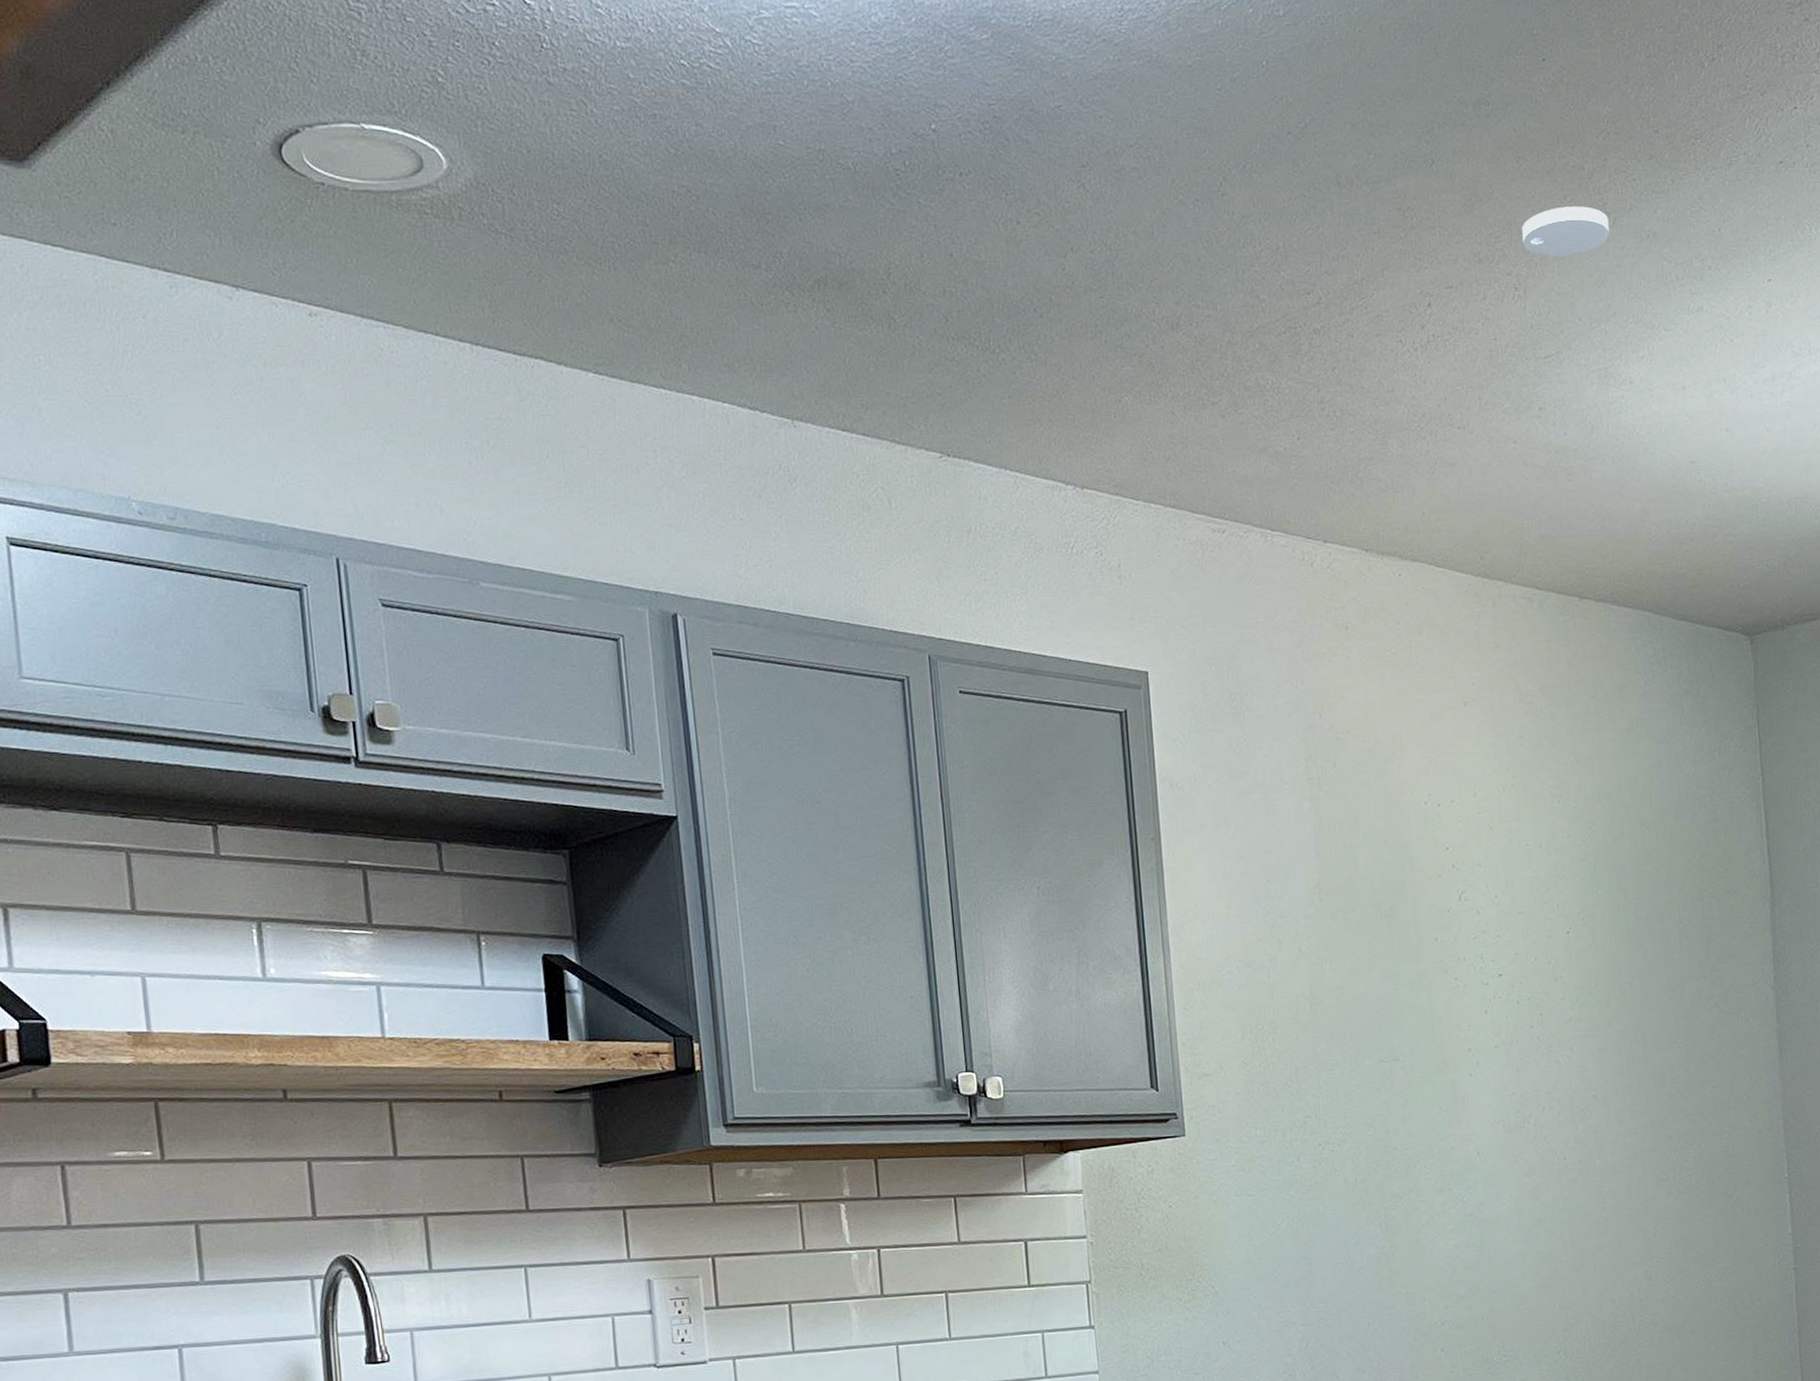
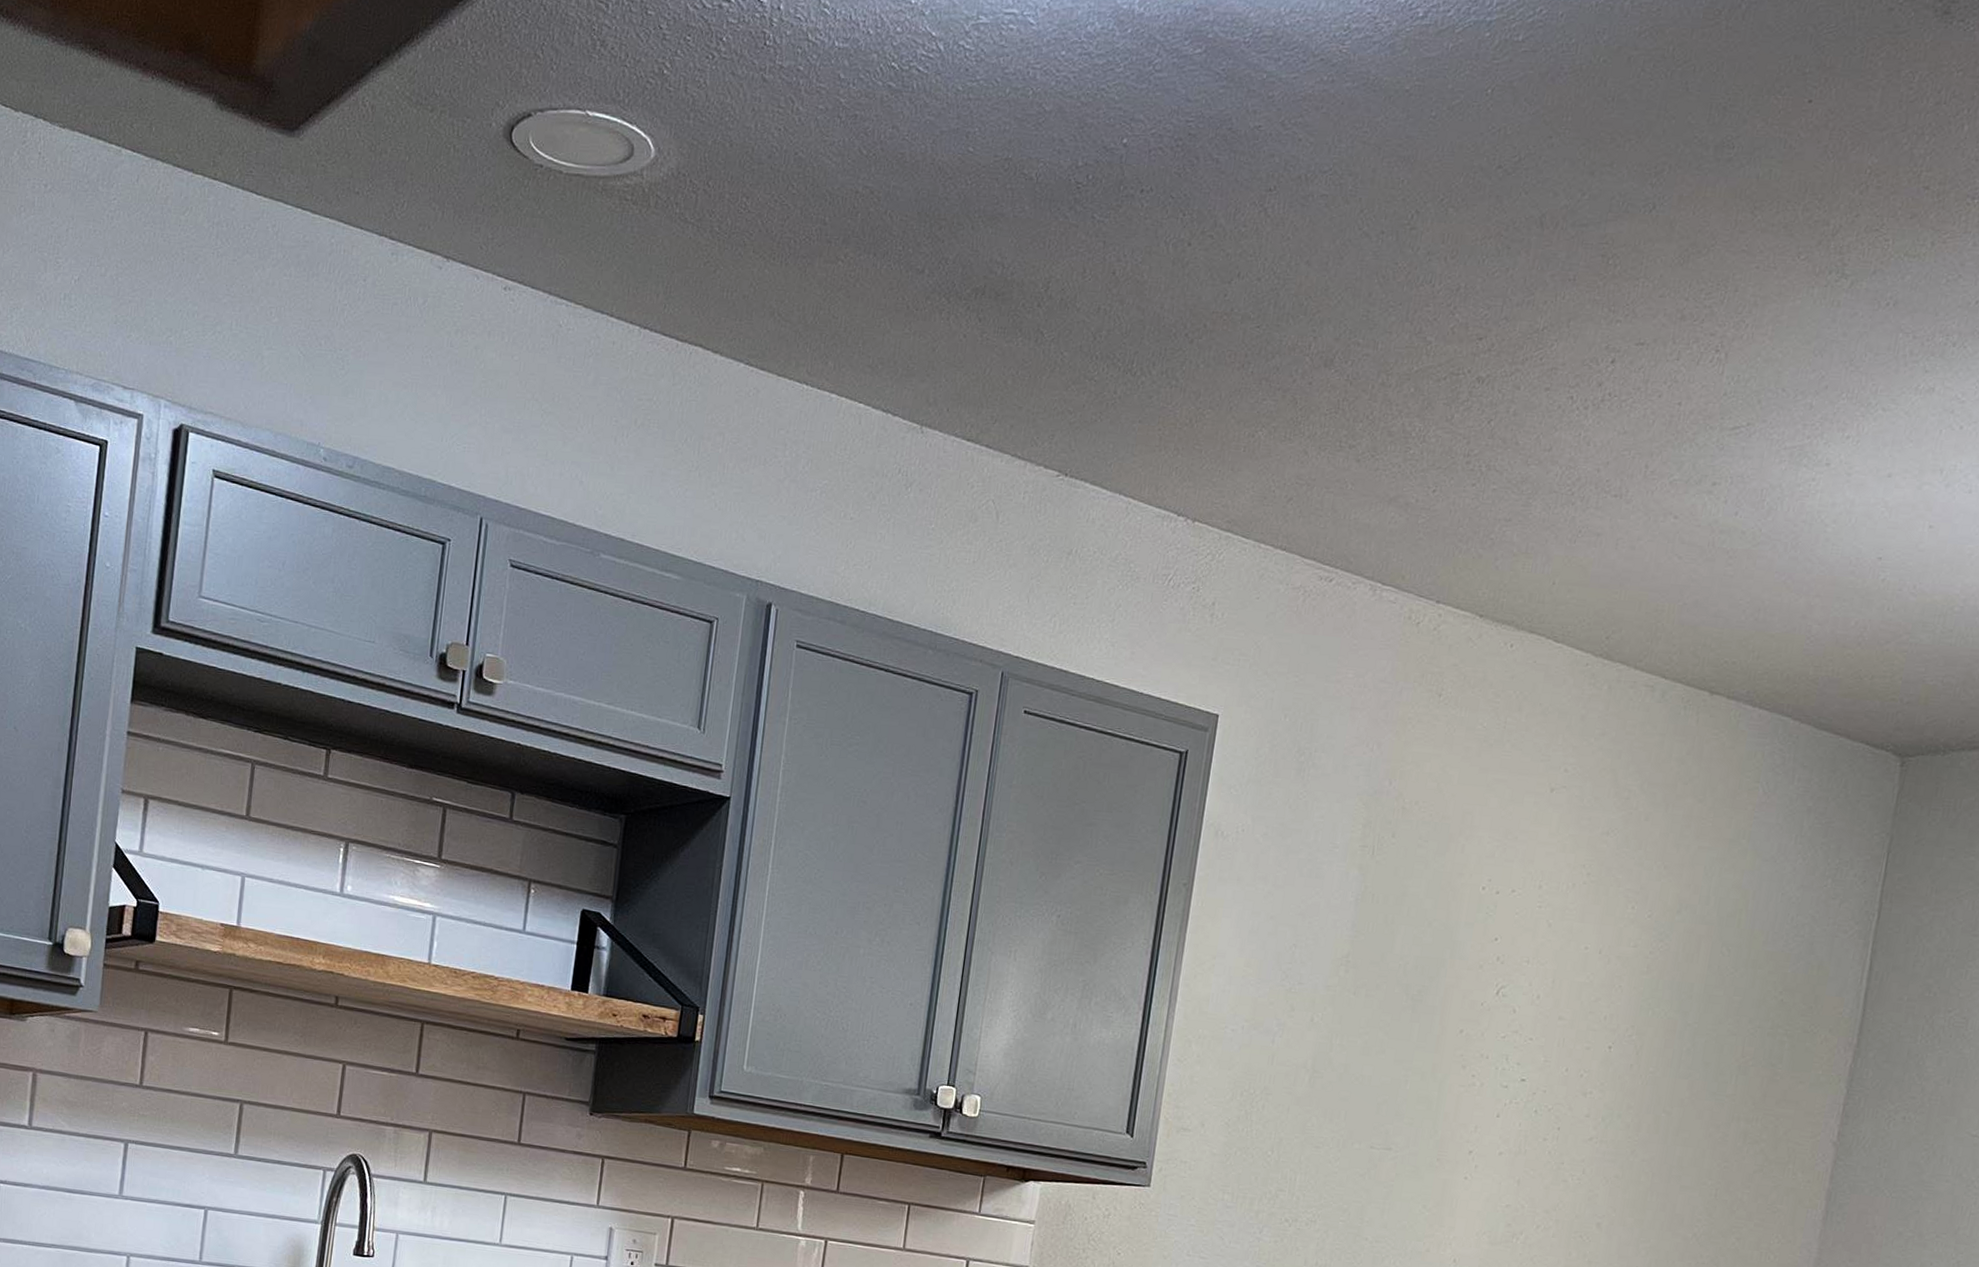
smoke detector: present [1522,206,1610,256] -> none [1736,264,1845,320]

